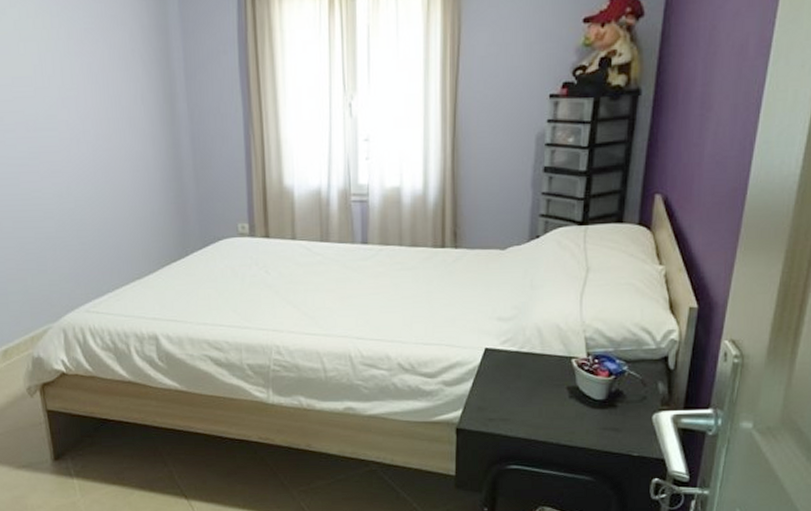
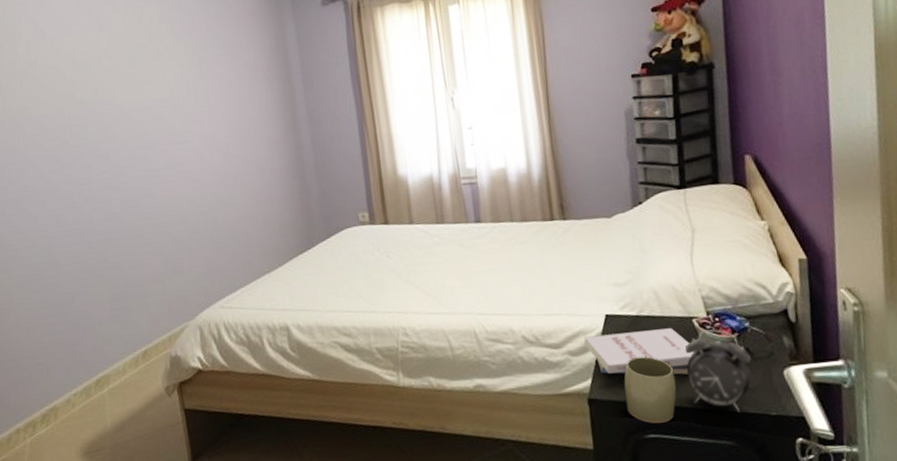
books: none [460,366,569,412] -> present [584,328,695,375]
mug: none [493,392,545,455] -> present [623,356,677,424]
alarm clock: none [558,370,623,451] -> present [684,329,752,413]

